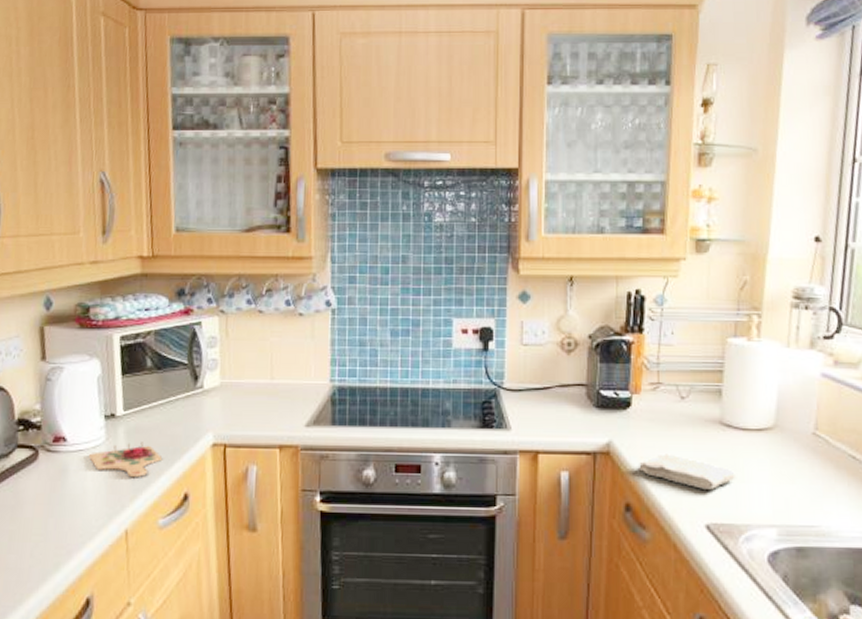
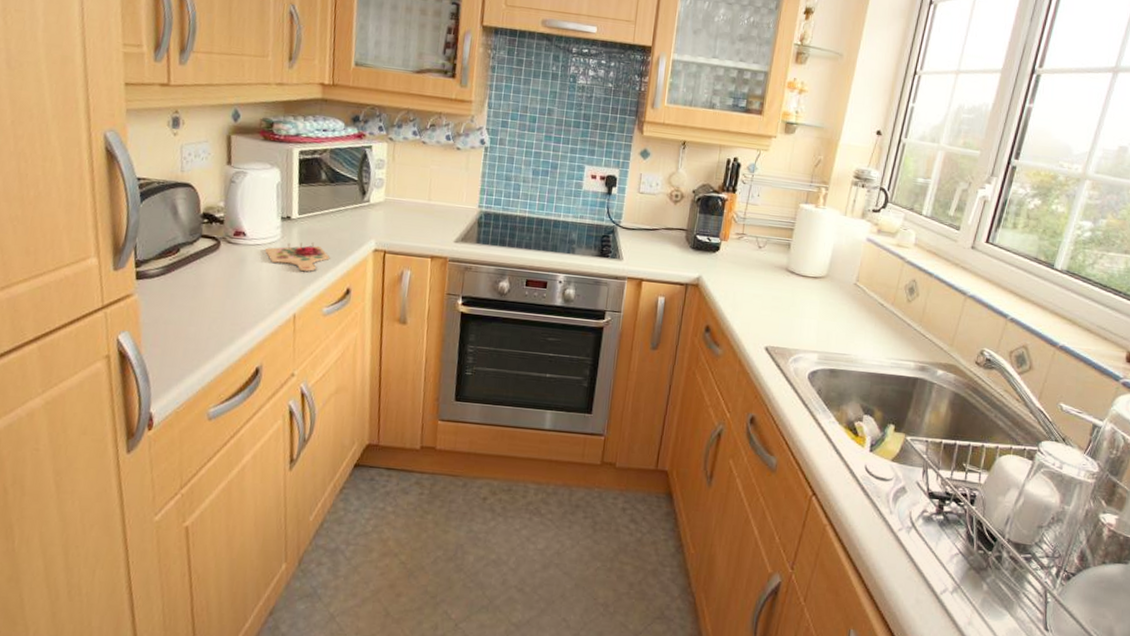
washcloth: present [639,454,735,489] -> none [720,289,793,320]

